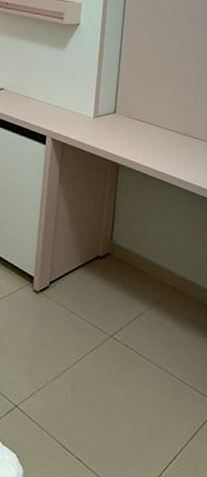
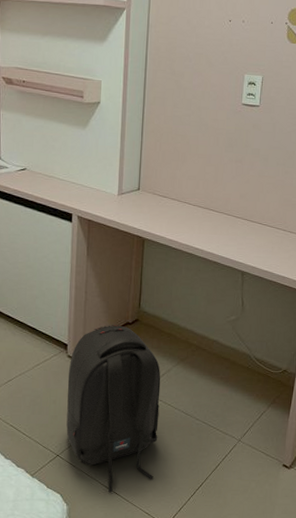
backpack: none [27,257,133,457] -> present [66,325,161,492]

